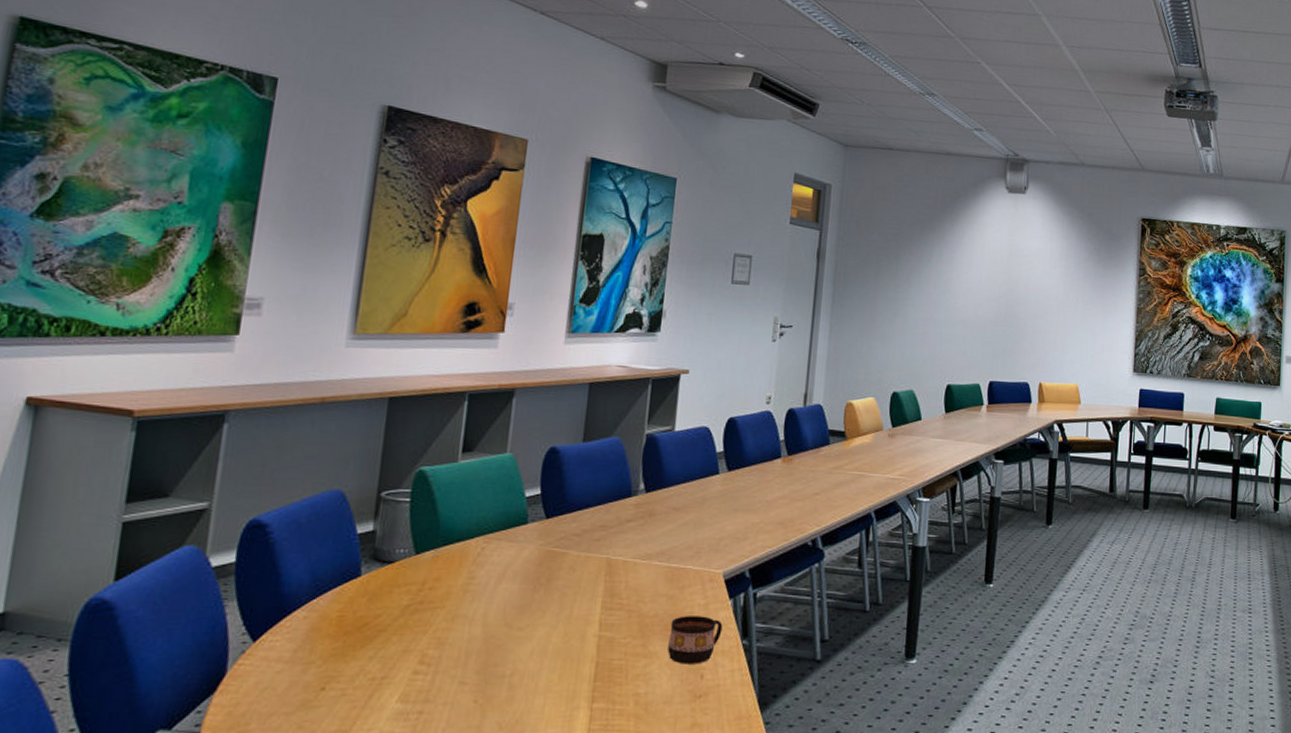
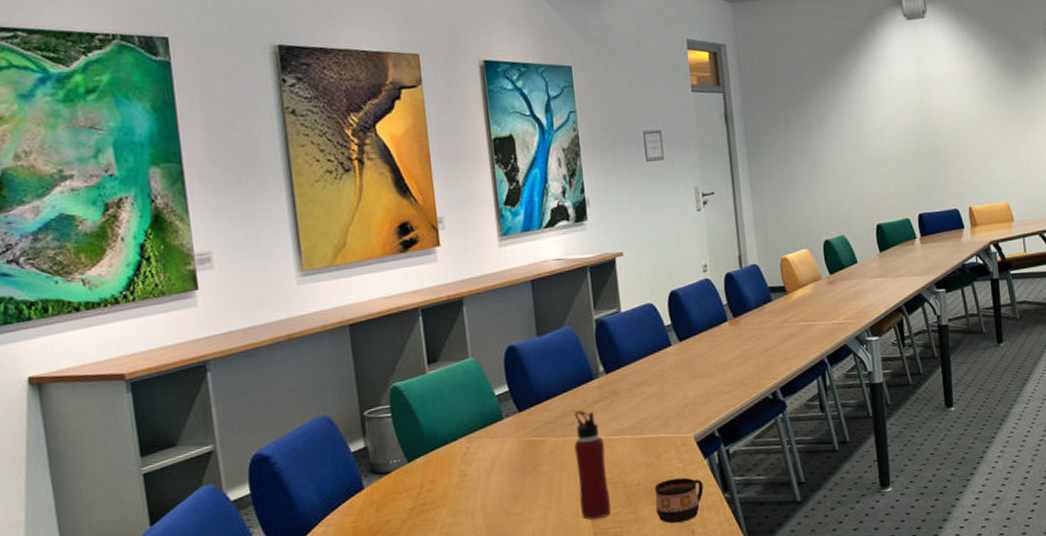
water bottle: none [588,527,628,646] -> present [574,411,611,520]

